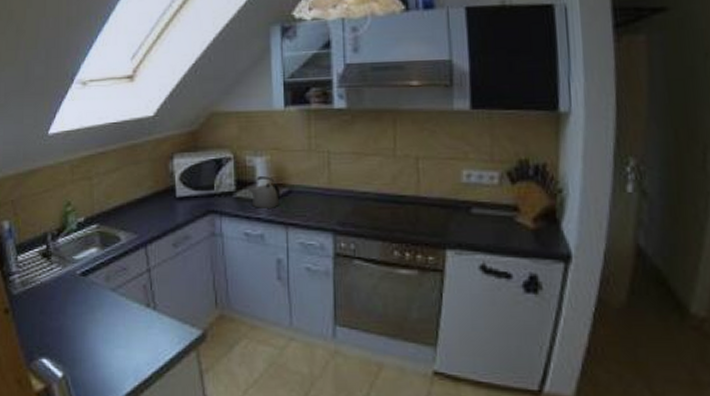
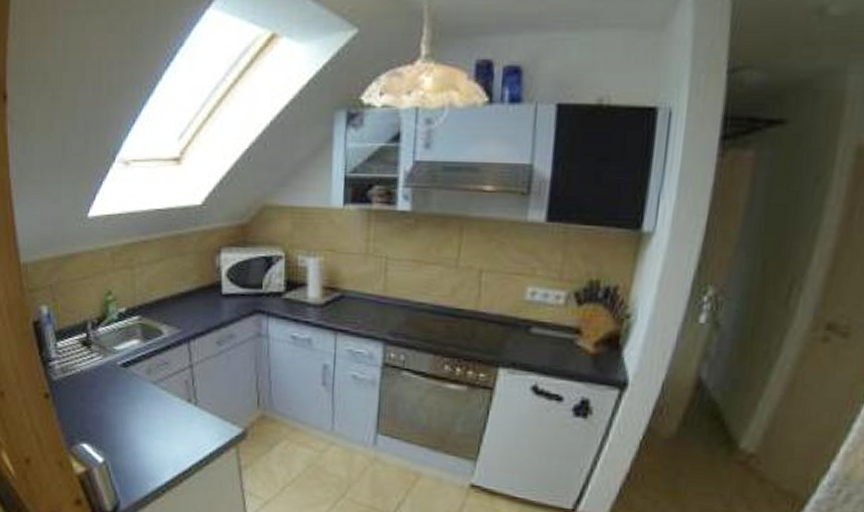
kettle: present [248,176,281,208] -> none [298,278,333,313]

